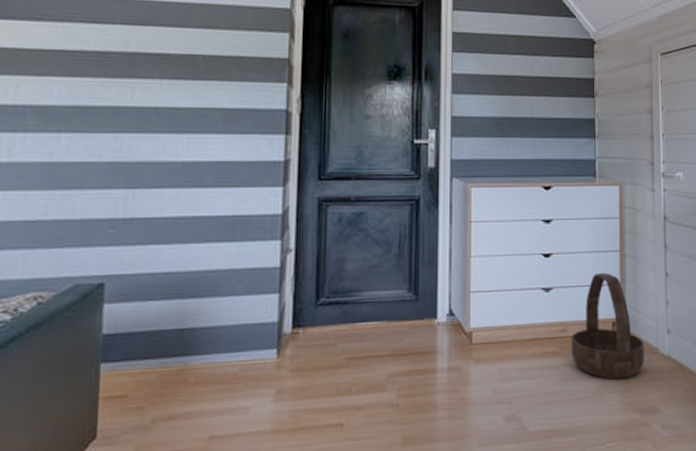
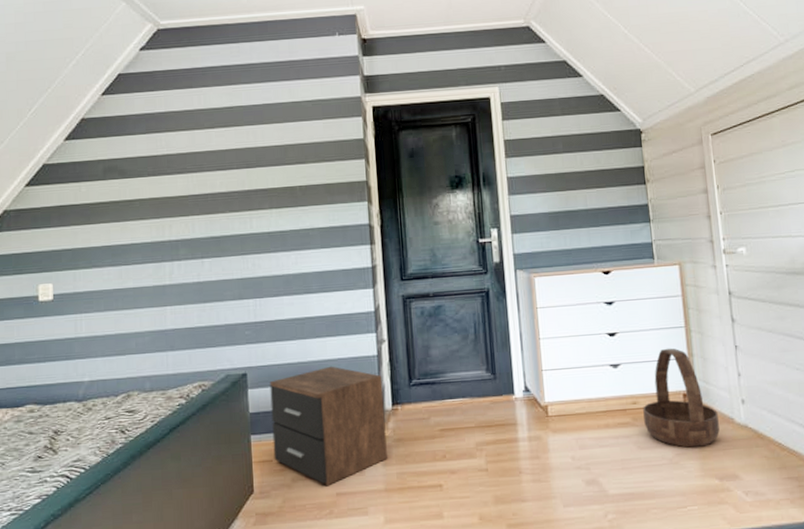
nightstand: none [130,278,283,428] -> present [269,366,387,487]

